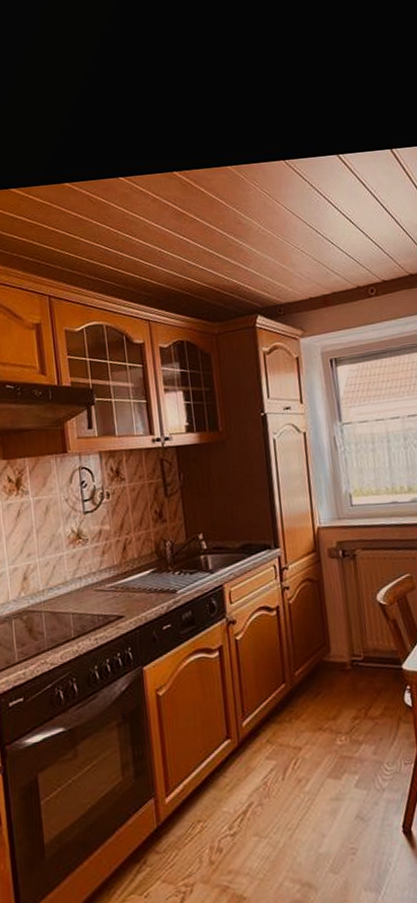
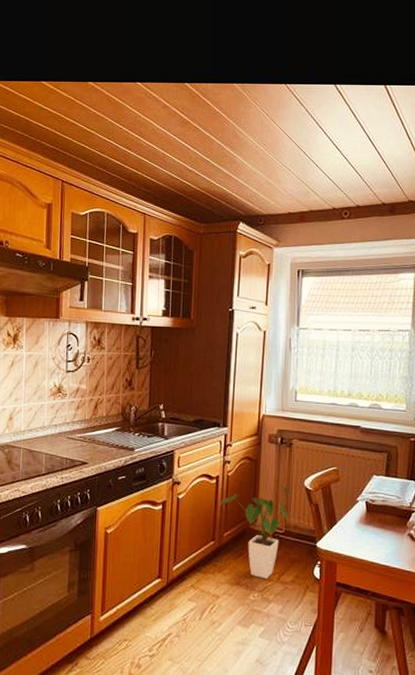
house plant: none [284,605,367,718] -> present [219,486,291,580]

